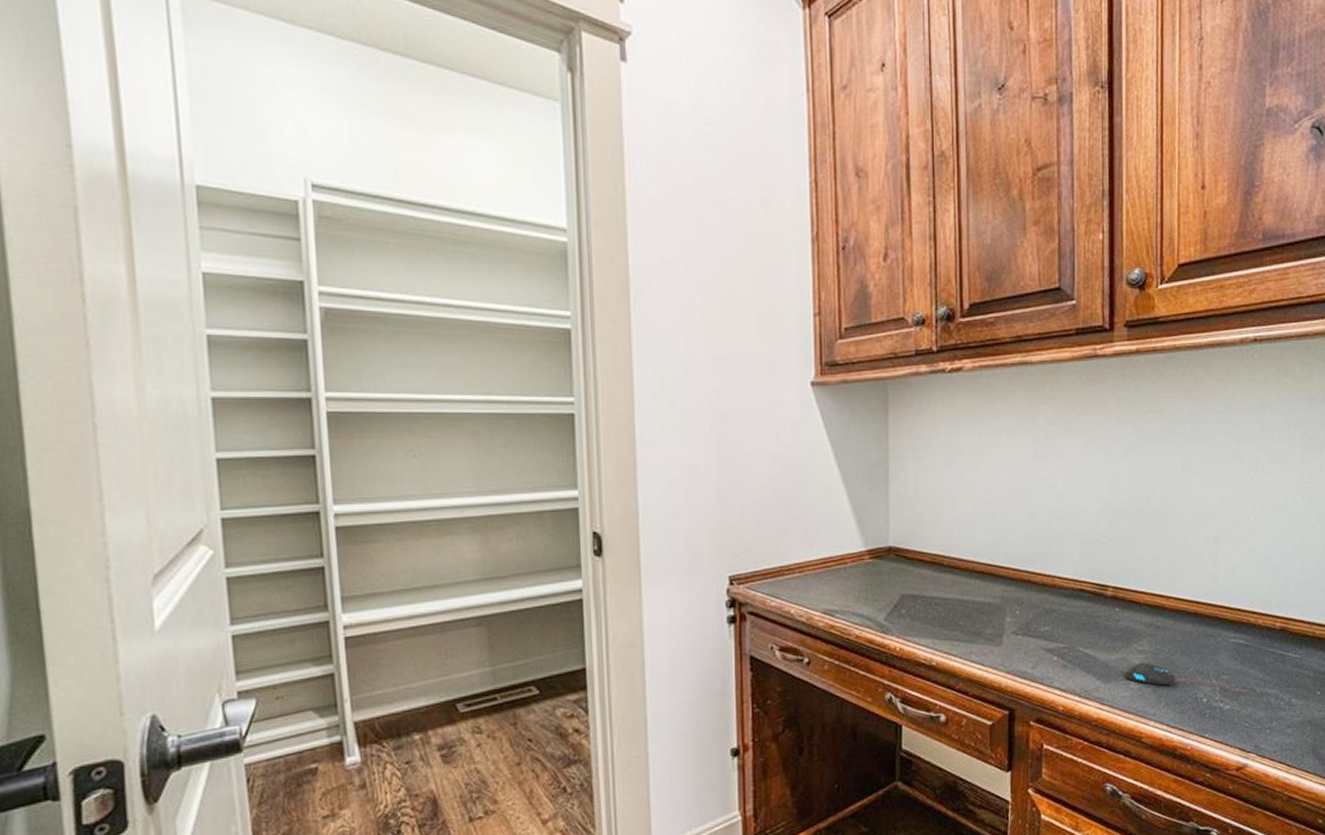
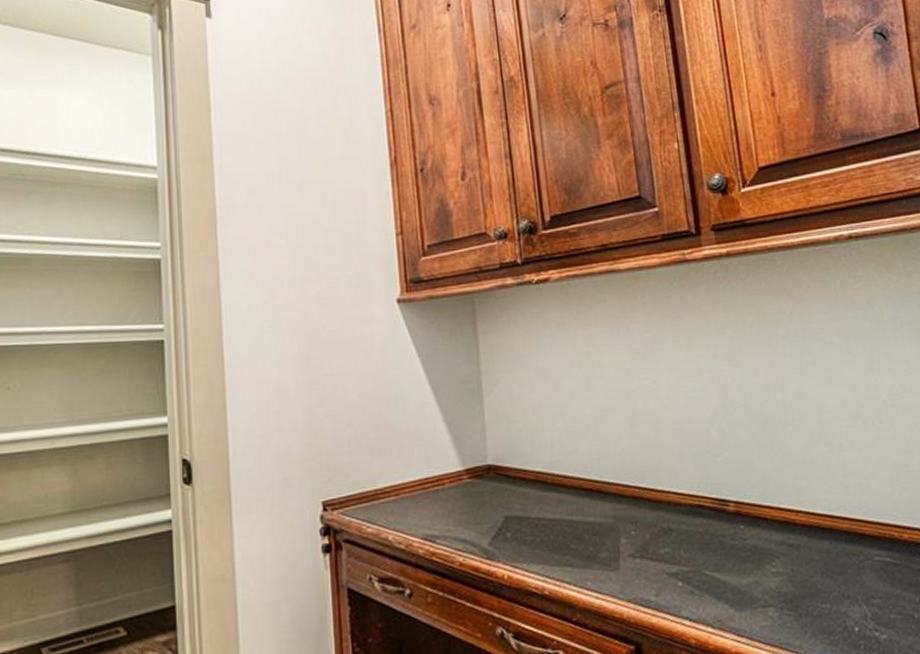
mouse: present [1125,662,1248,693] -> none [761,586,905,620]

